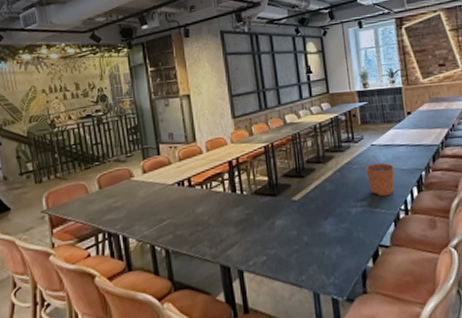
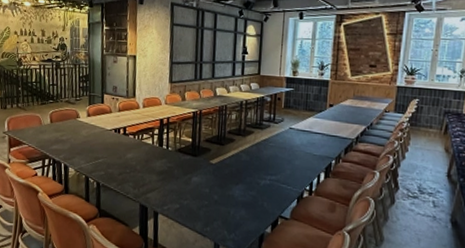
plant pot: present [366,155,395,197] -> none [280,138,307,176]

